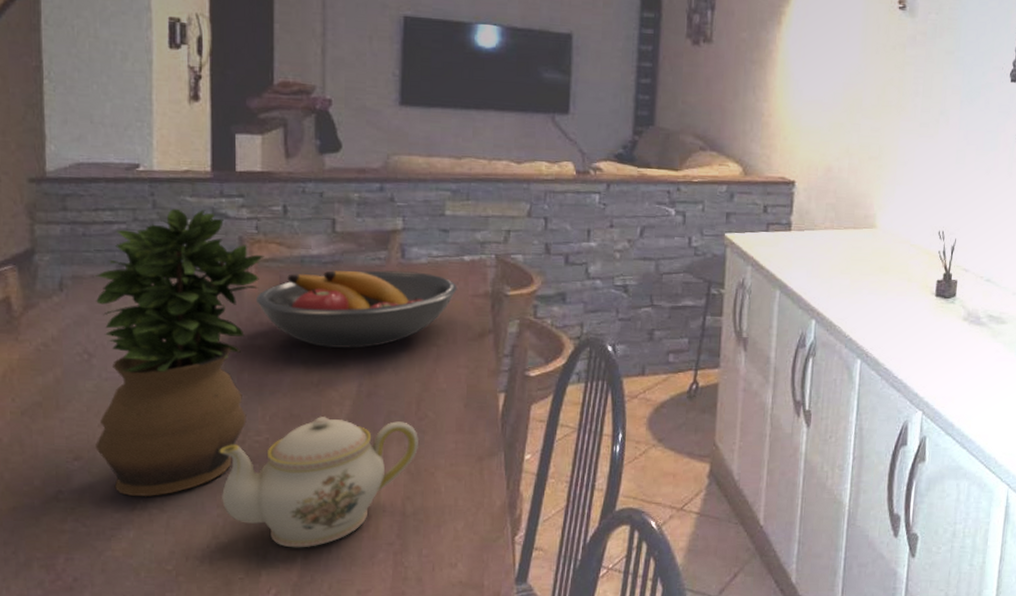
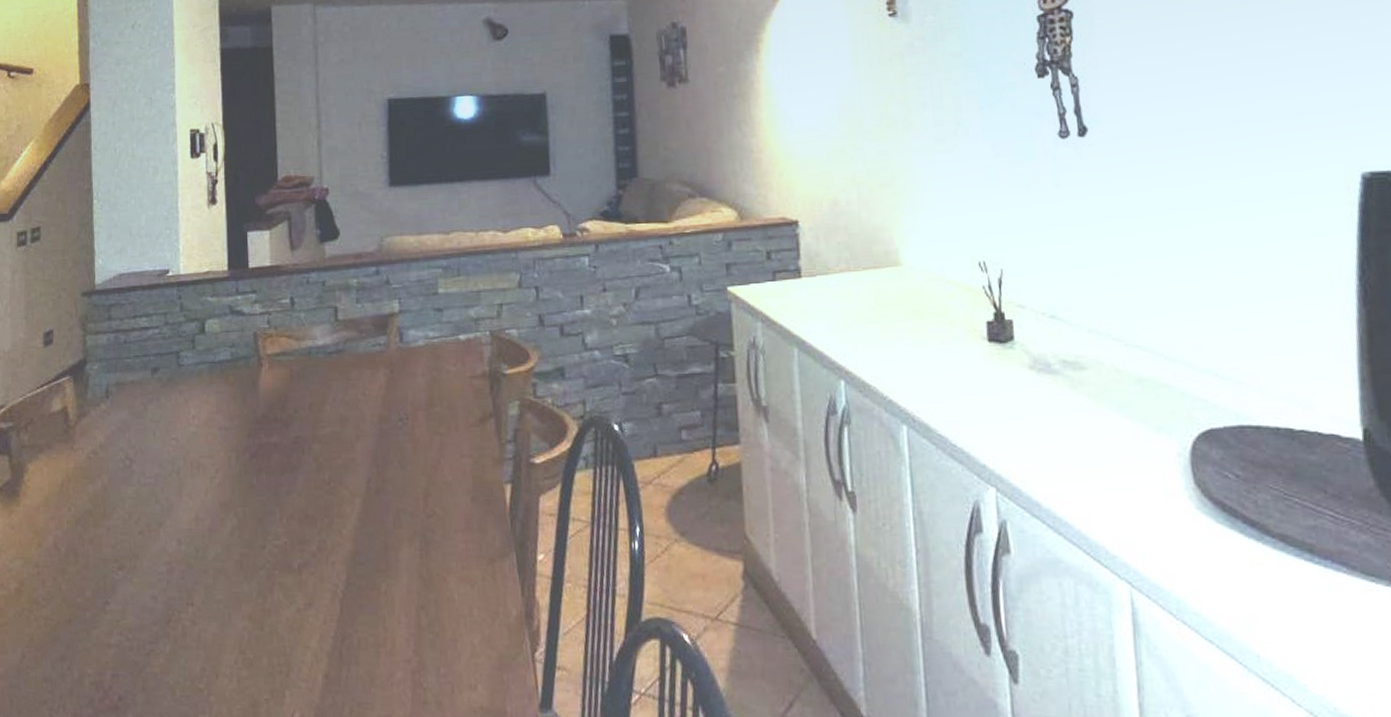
potted plant: present [95,208,264,496] -> none [135,308,276,607]
teapot: present [219,417,419,548] -> none [242,517,430,665]
fruit bowl: present [257,270,457,348] -> none [271,355,455,442]

